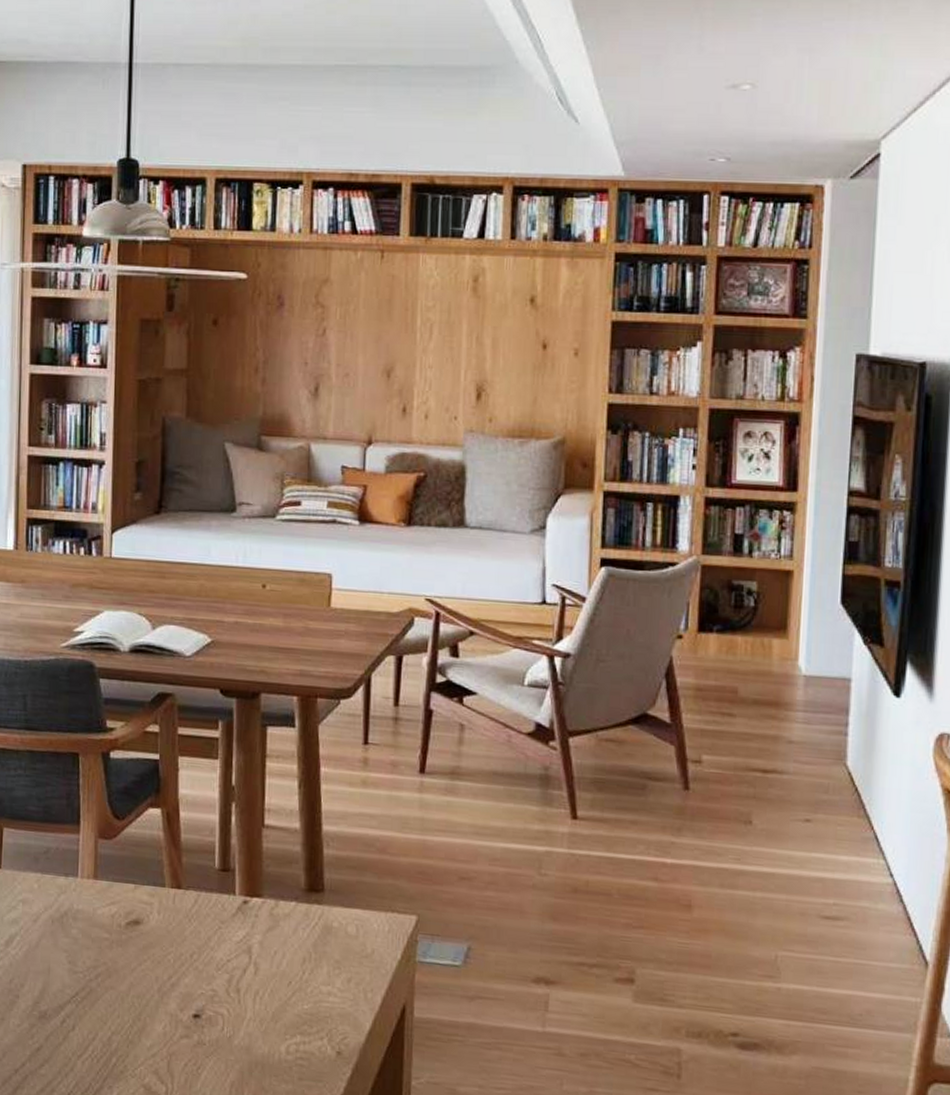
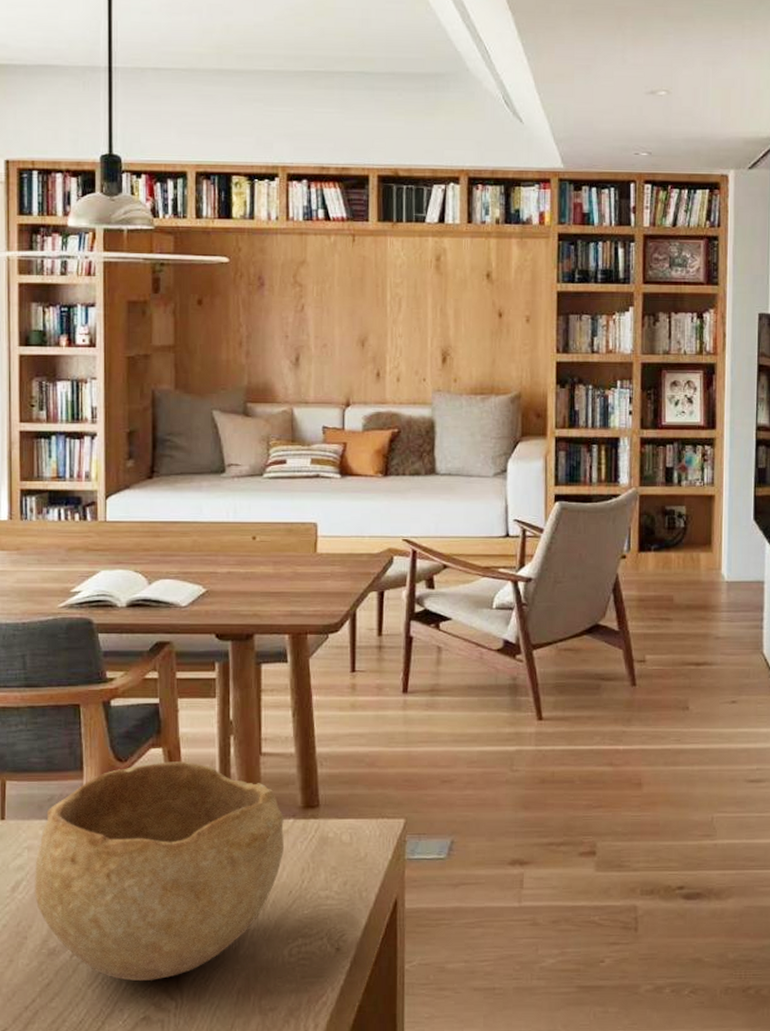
bowl: none [28,824,286,1060] -> present [35,761,284,981]

